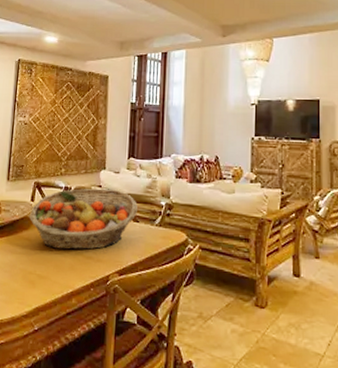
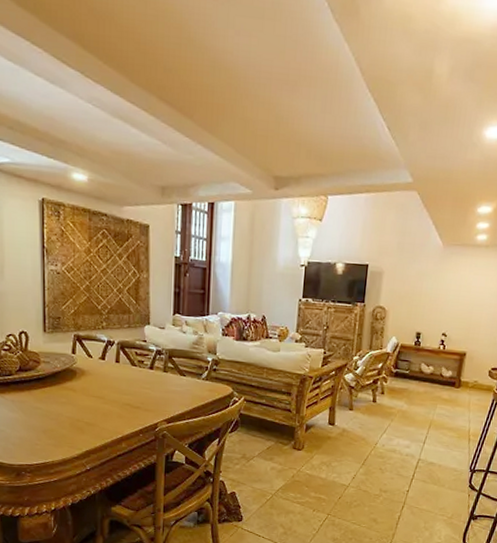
fruit basket: present [29,188,138,250] -> none [71,343,184,401]

